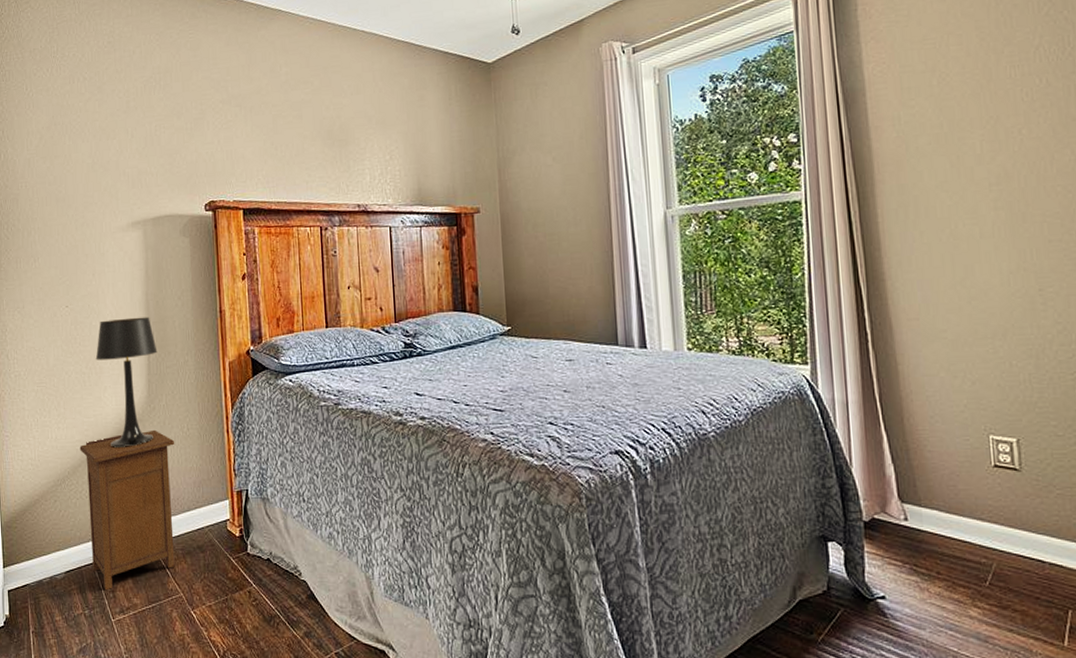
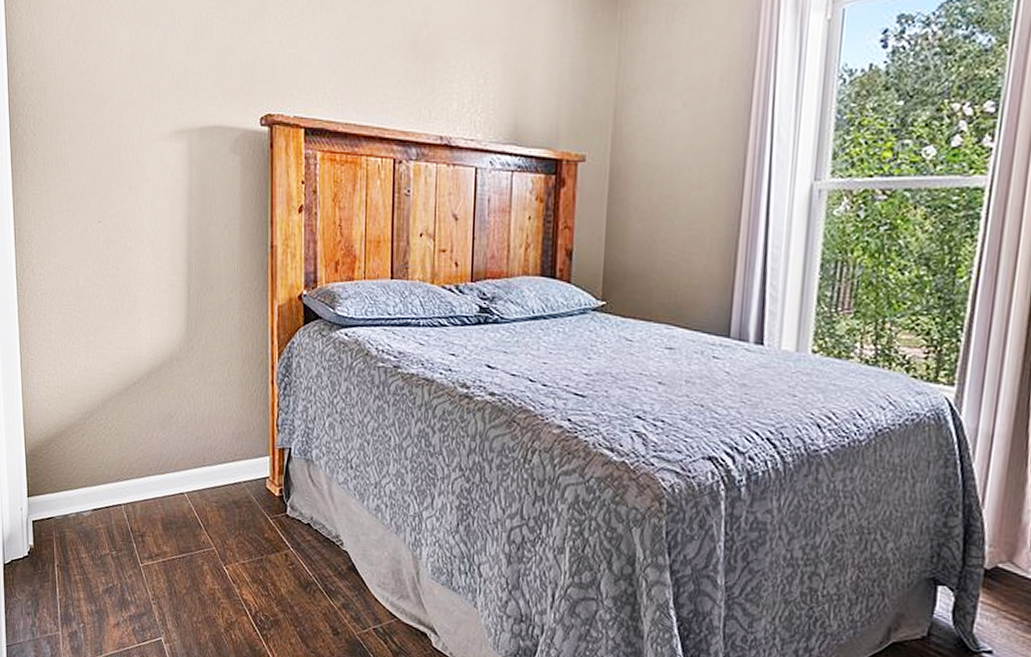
nightstand: present [79,429,175,591] -> none [110,371,214,534]
table lamp: present [95,317,158,448] -> none [129,242,199,387]

